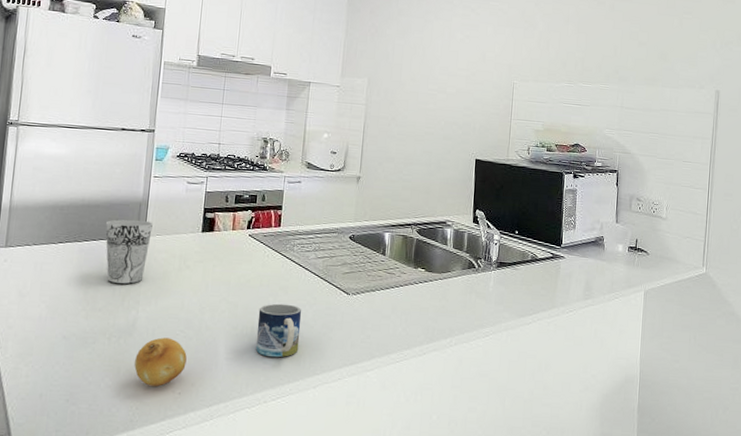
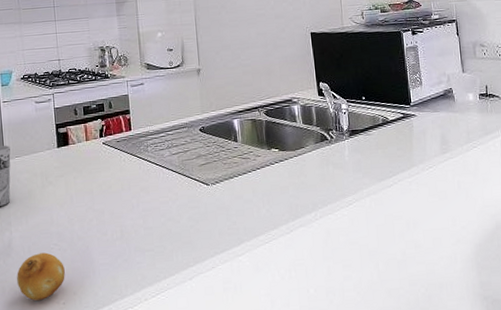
mug: present [256,303,302,358] -> none [124,203,169,257]

